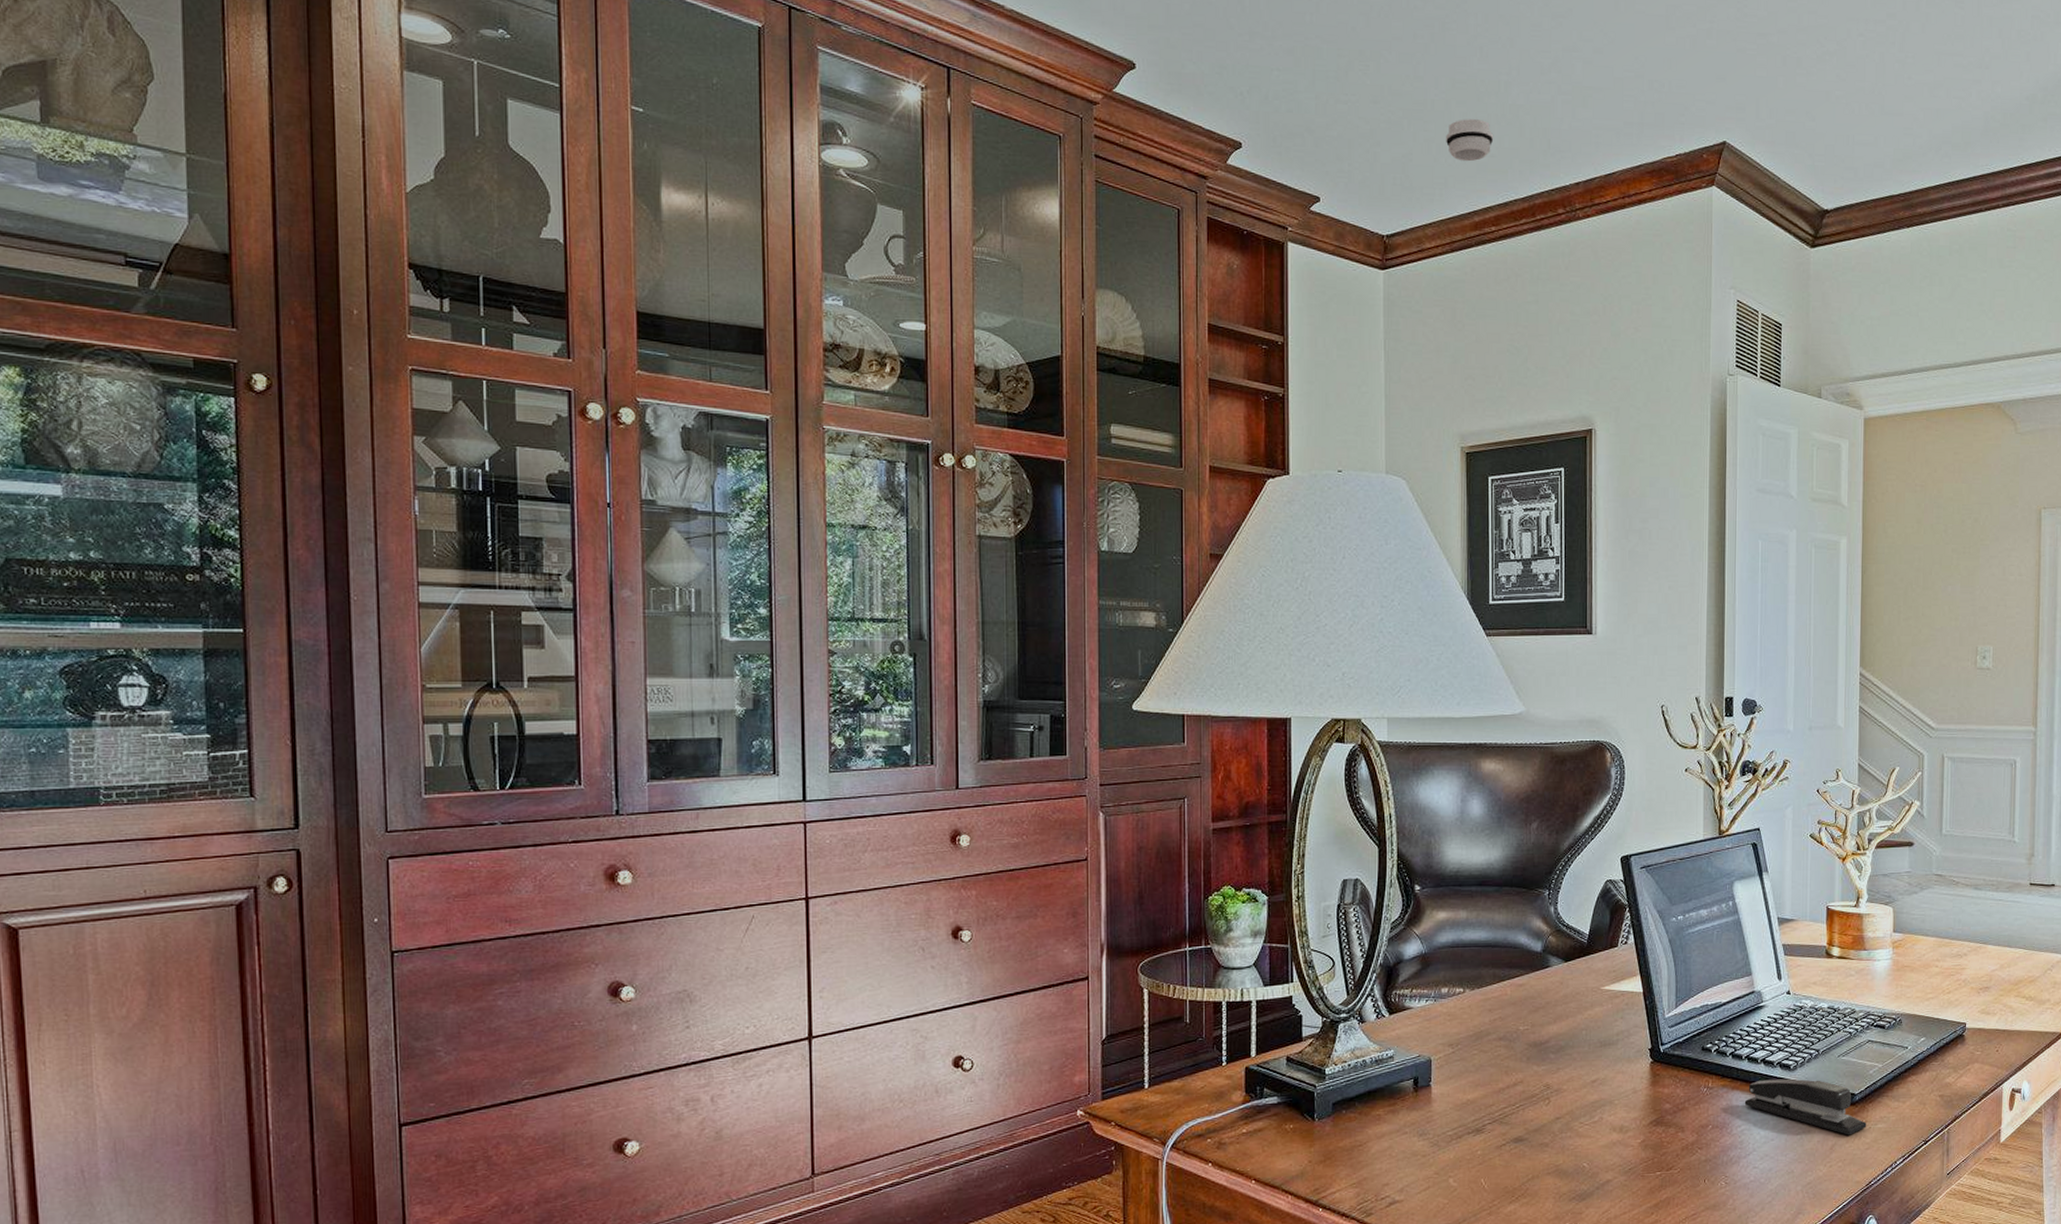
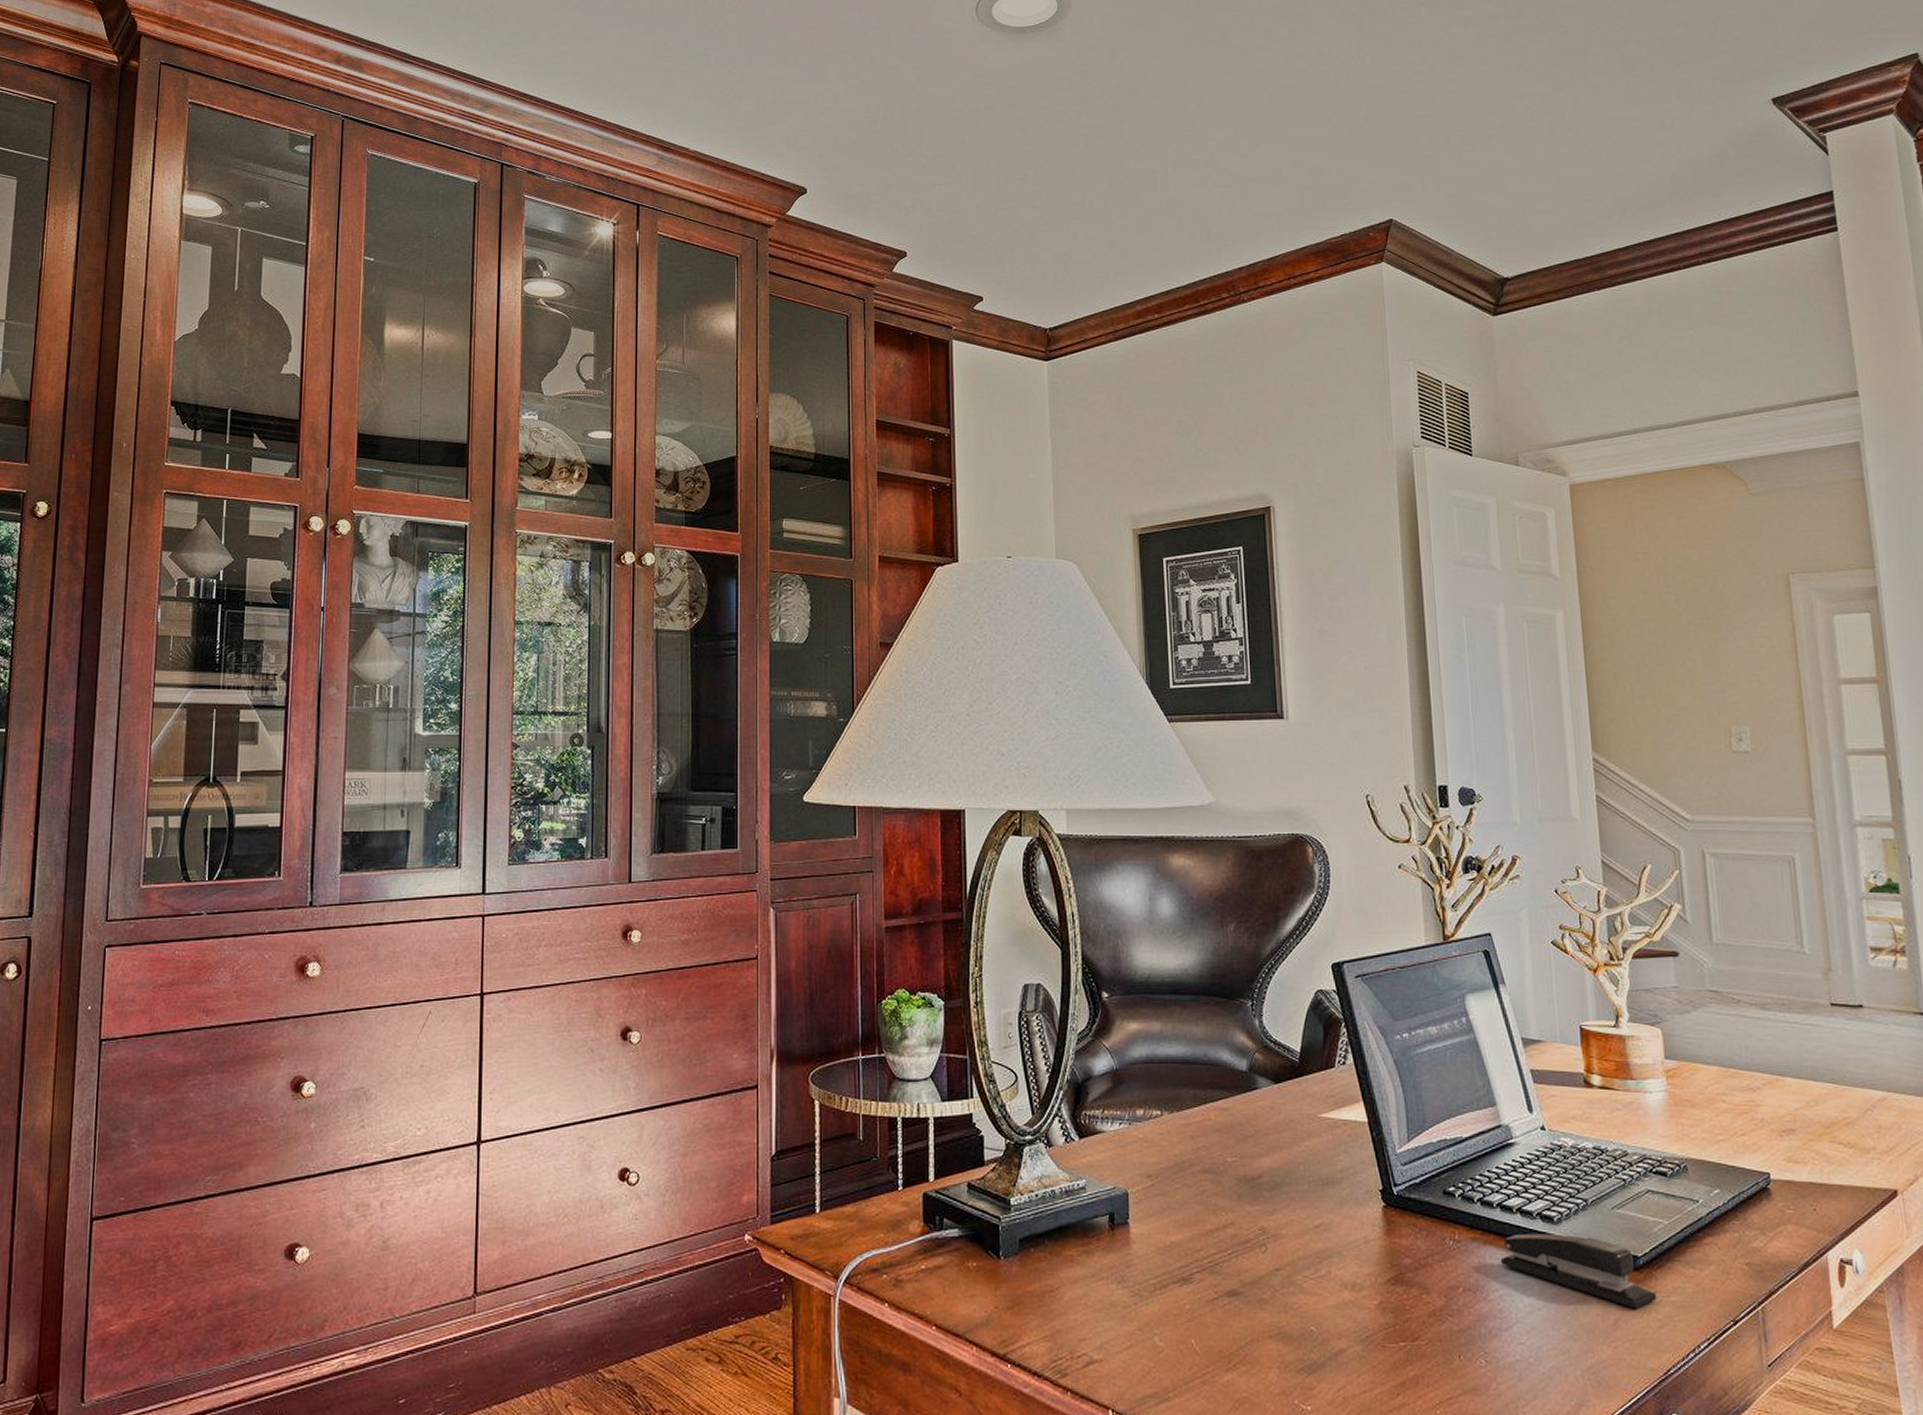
smoke detector: present [1446,119,1494,162] -> none [1105,216,1153,255]

